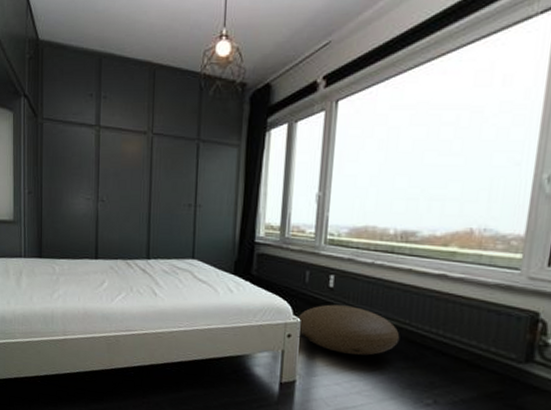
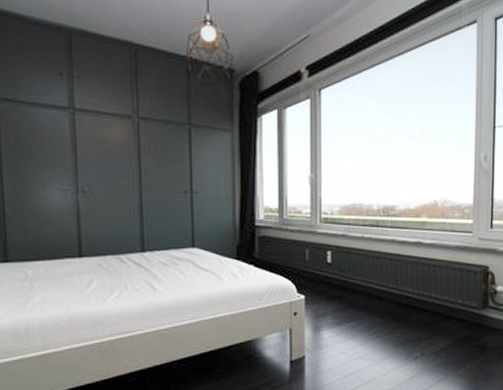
pouf: present [297,304,400,356] -> none [301,278,390,324]

